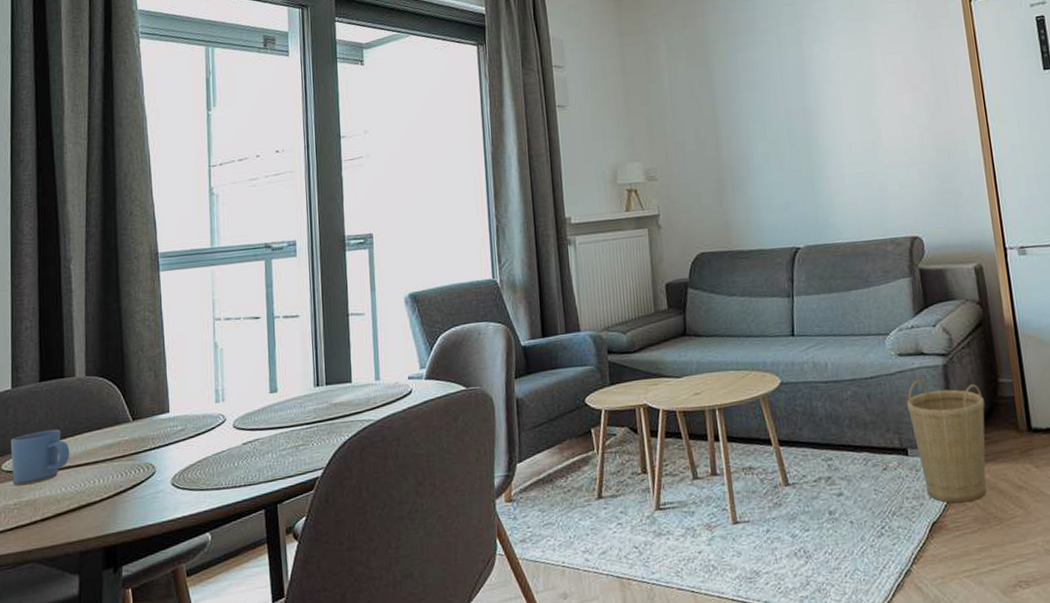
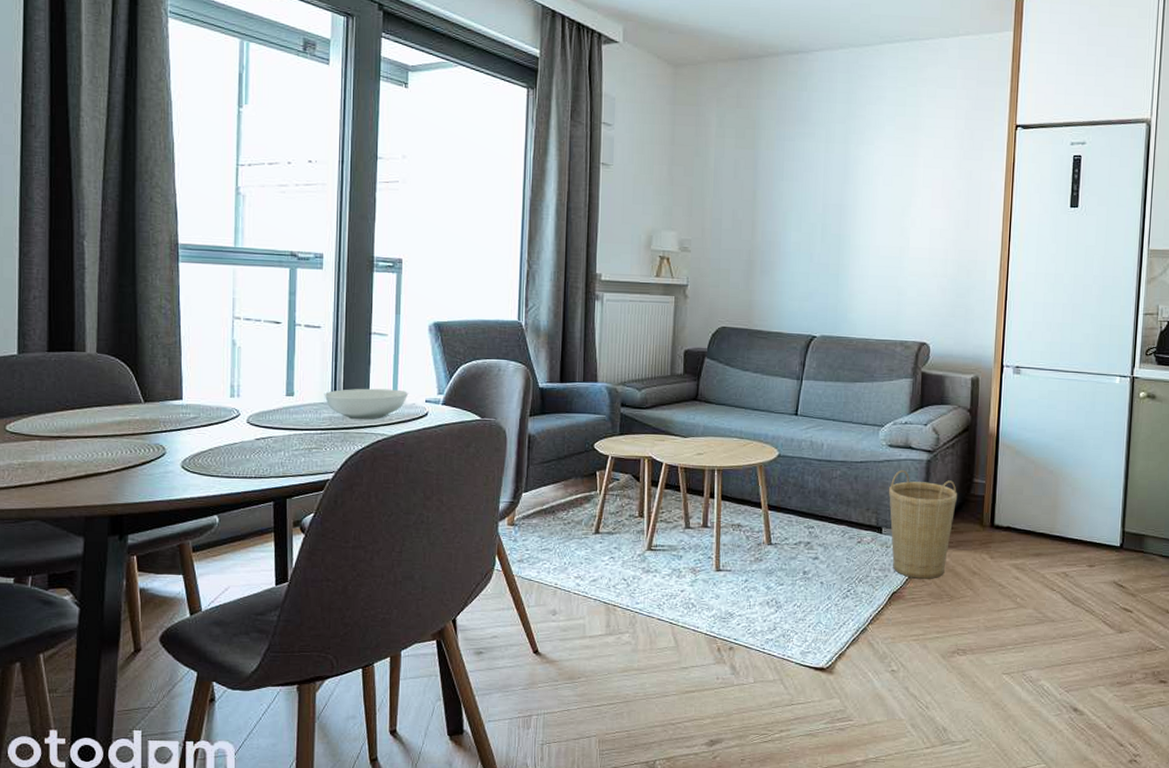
mug: present [10,429,70,487] -> none [16,399,78,449]
bowl: none [307,369,391,409] -> present [324,388,409,420]

